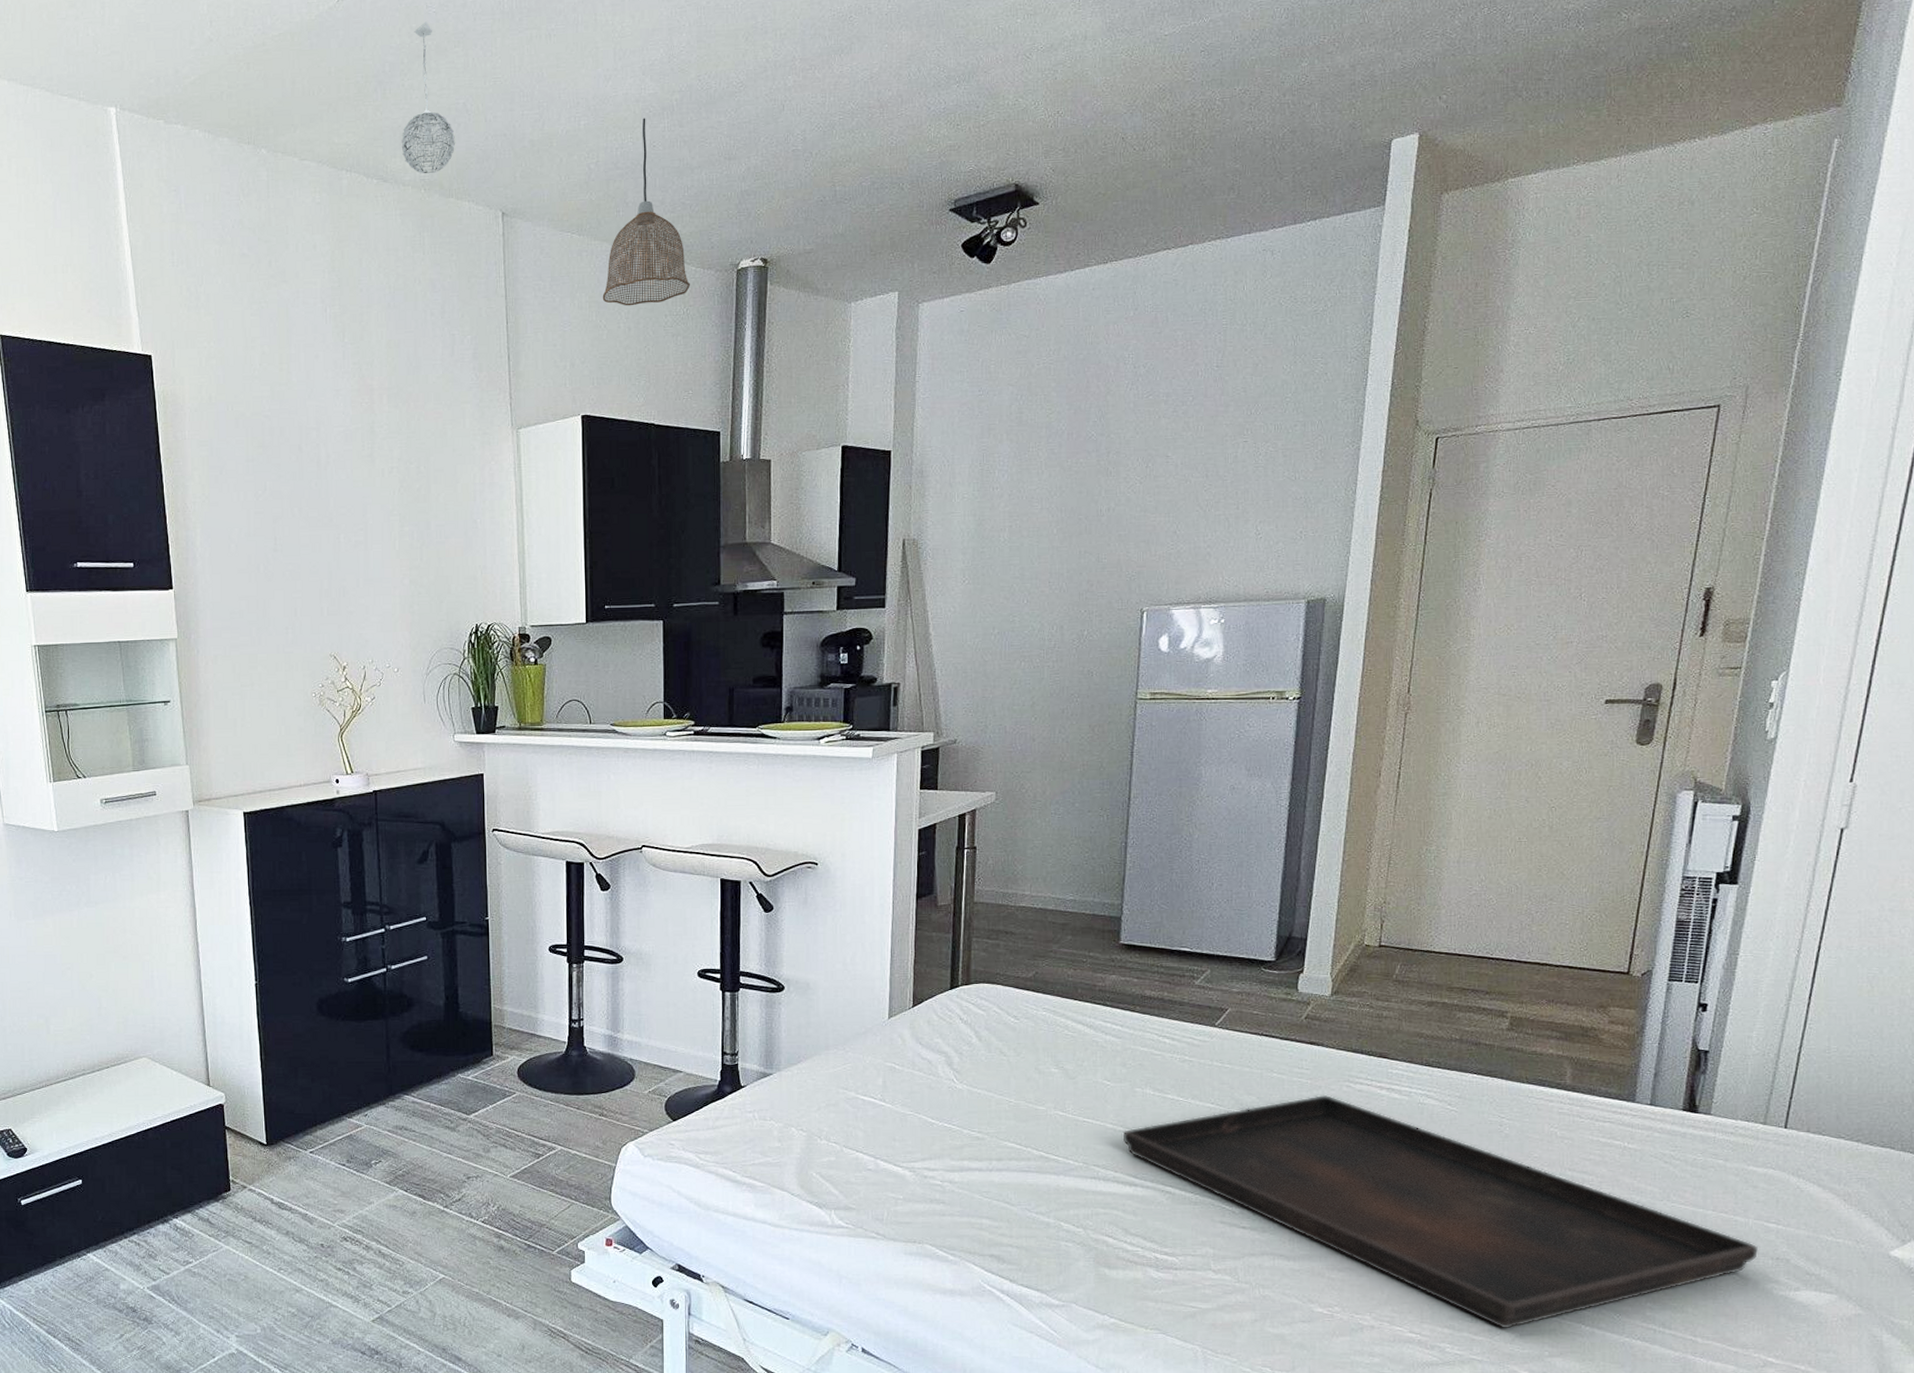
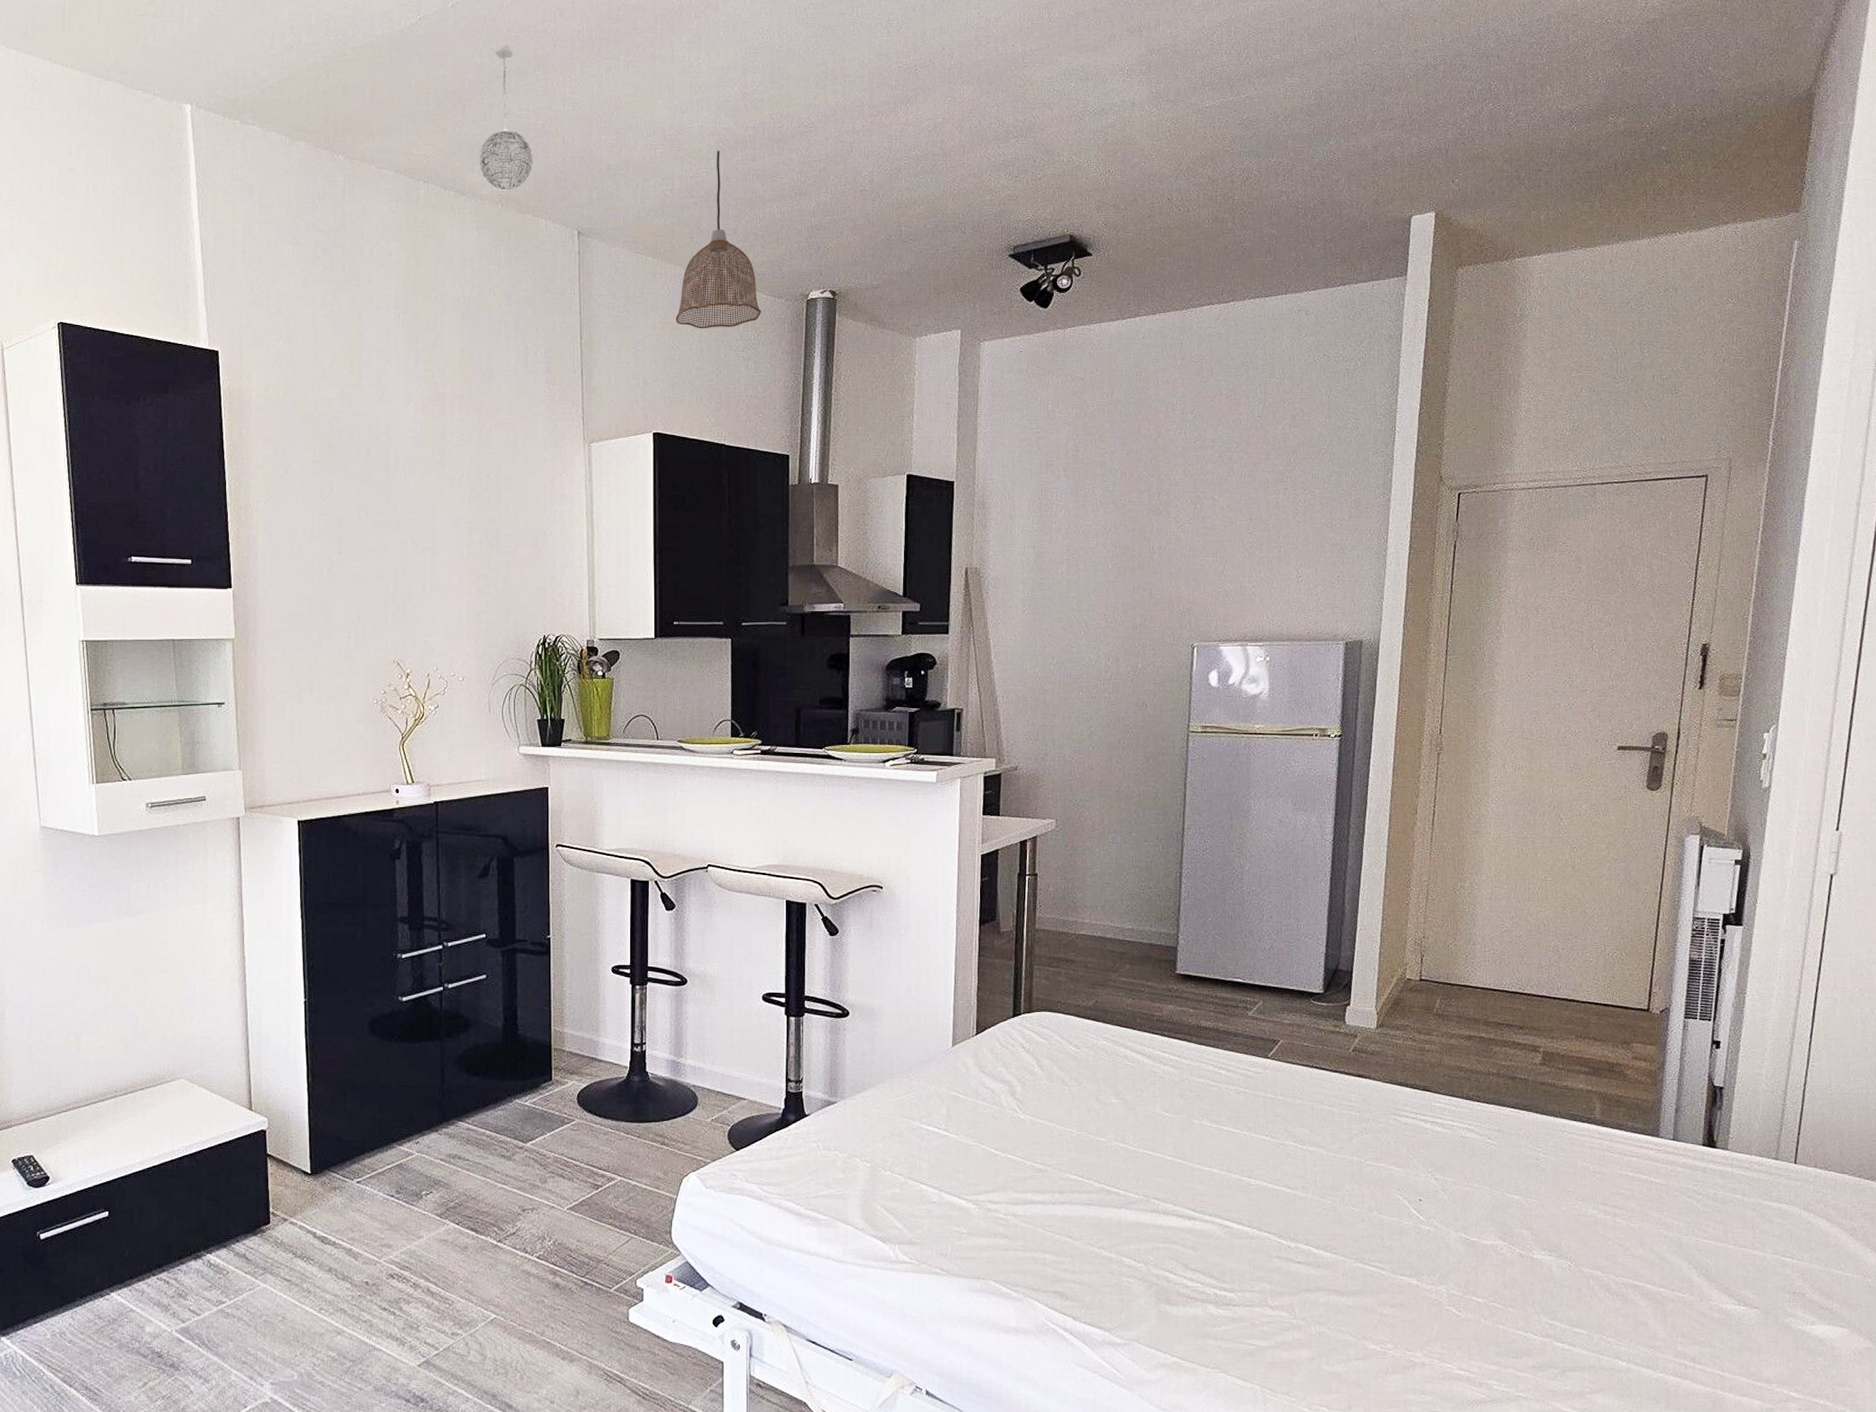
serving tray: present [1122,1094,1759,1329] -> none [1181,1127,1777,1365]

